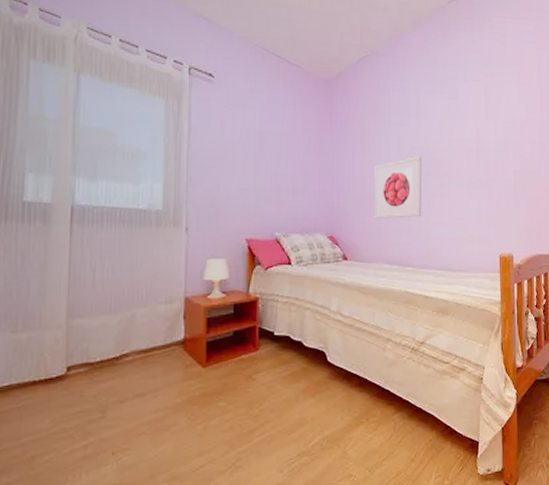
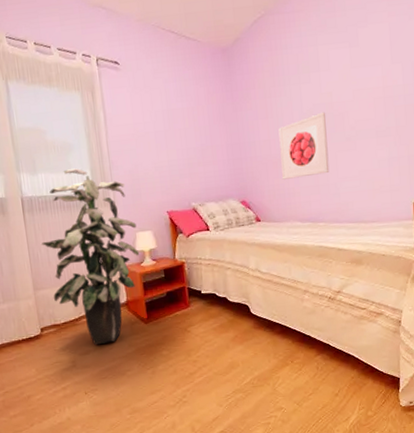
indoor plant: none [88,180,208,392] -> present [42,168,140,345]

